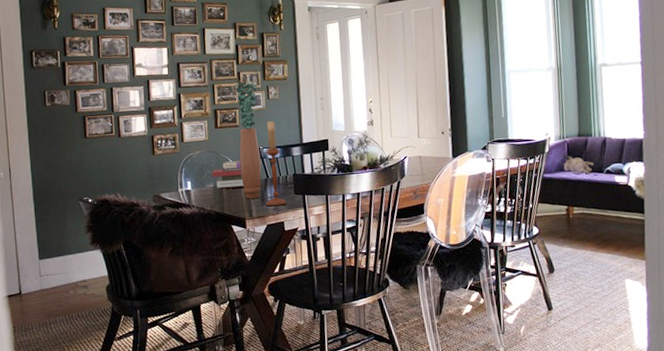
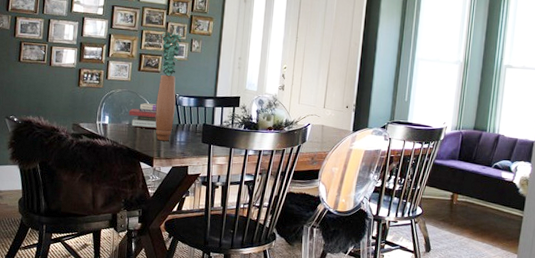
candlestick: present [265,119,288,207] -> none [174,70,195,152]
cat: present [562,154,595,175] -> none [455,144,485,167]

